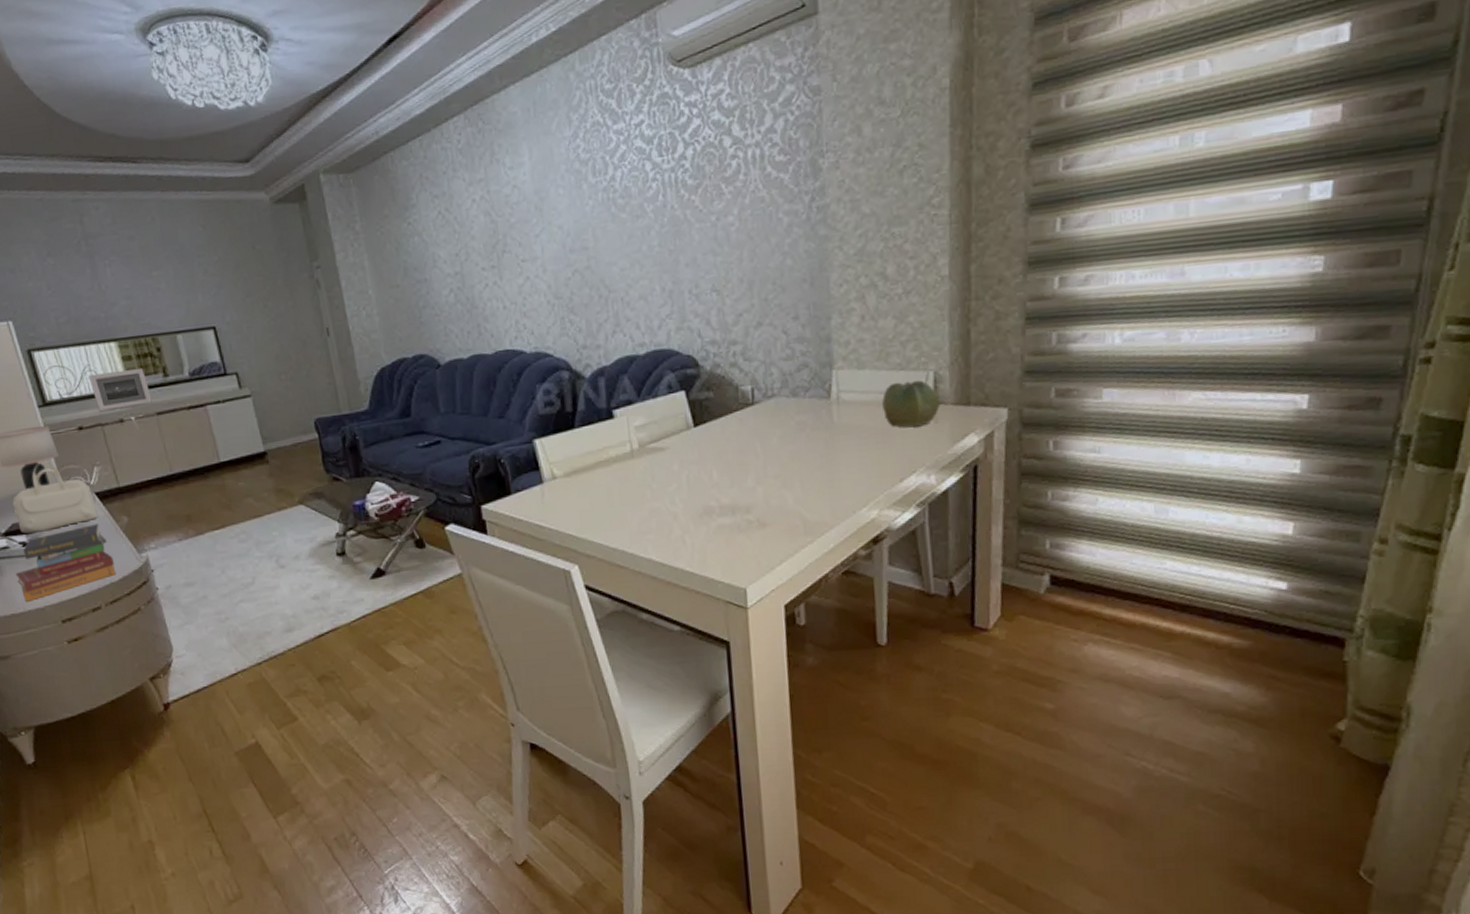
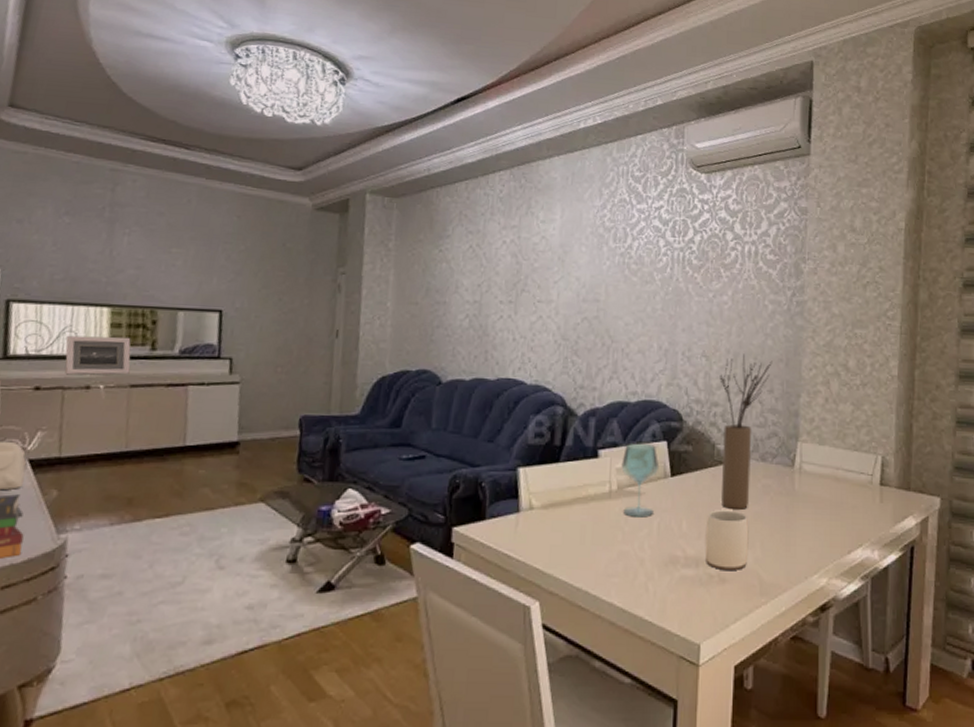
wine glass: none [639,396,681,474] -> present [621,443,660,518]
vase: none [735,280,795,452] -> present [719,354,772,509]
mug: none [738,453,788,515] -> present [705,510,749,571]
cabbage: present [882,380,940,428] -> none [838,461,885,504]

